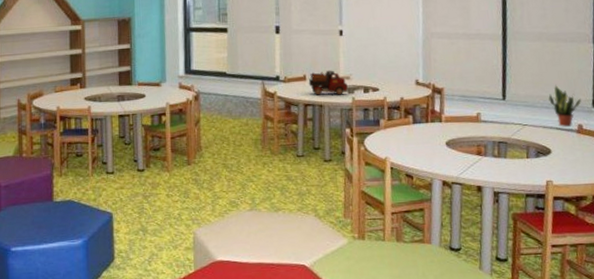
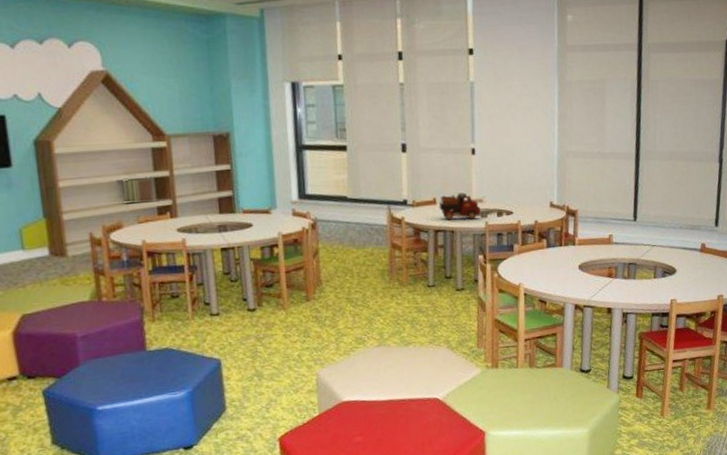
books: none [46,54,68,76] -> present [122,177,154,203]
potted plant: present [548,85,581,127] -> none [676,205,705,247]

